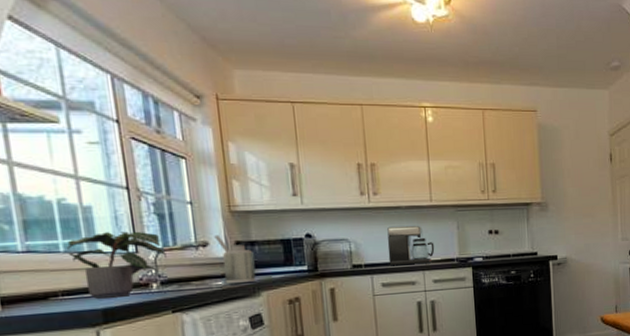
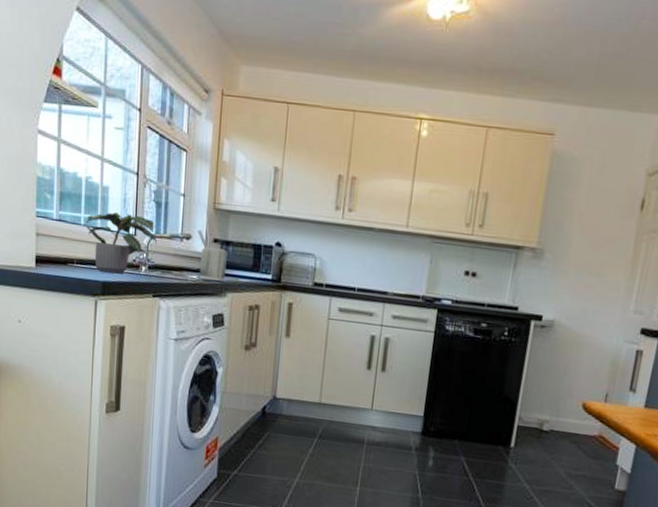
coffee maker: present [387,226,435,266] -> none [350,248,402,297]

